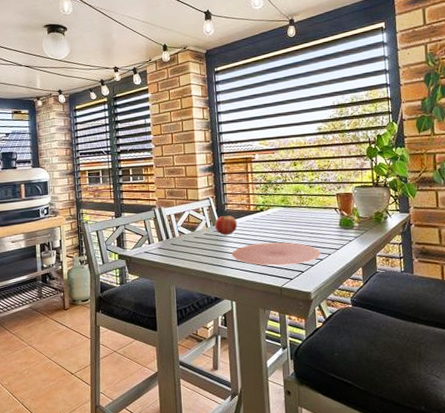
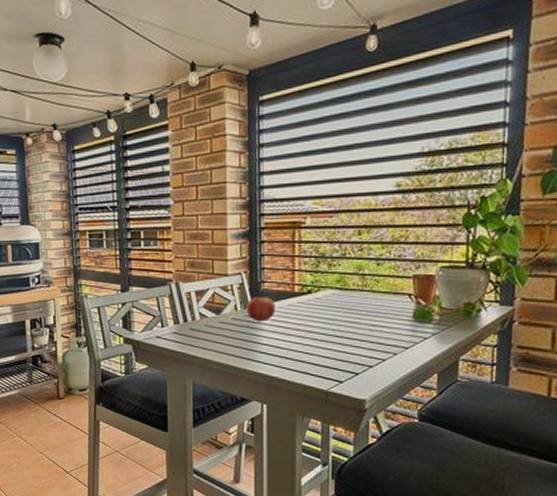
plate: present [232,242,322,266] -> none [266,334,385,364]

